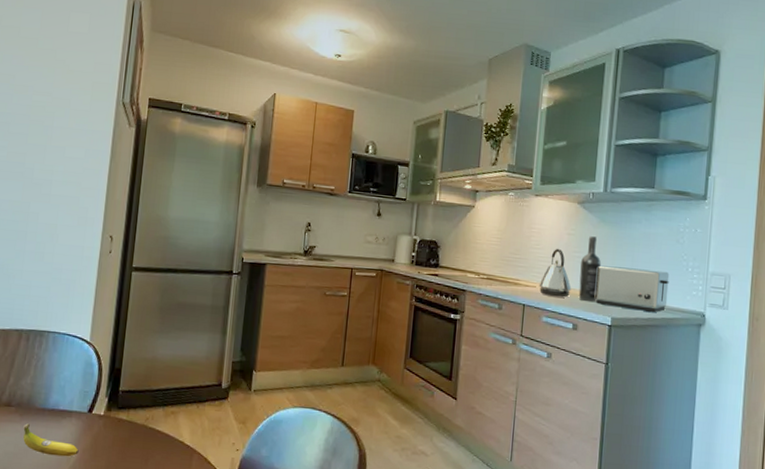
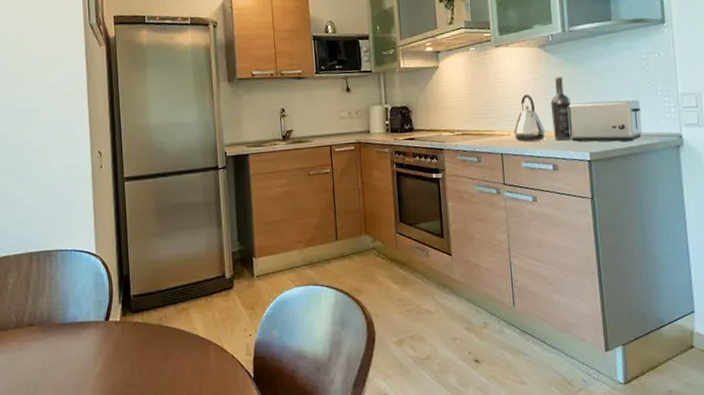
fruit: present [23,423,79,457] -> none [48,339,102,367]

